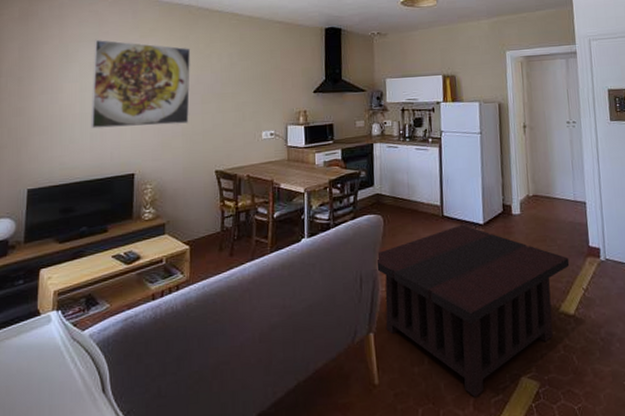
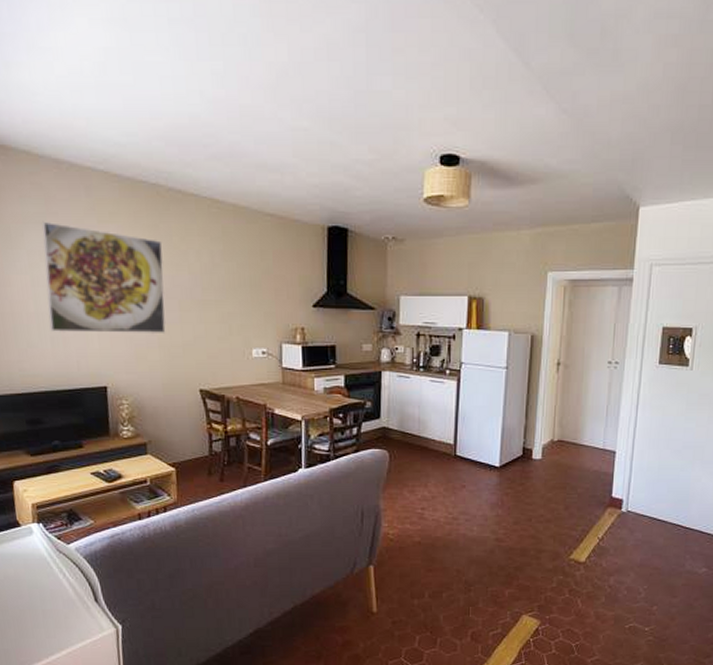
coffee table: present [376,224,570,398] -> none [379,465,588,630]

